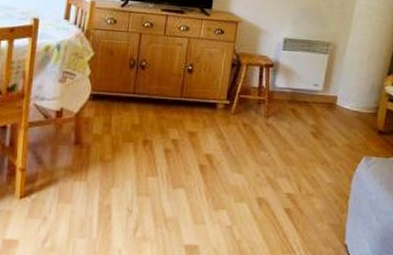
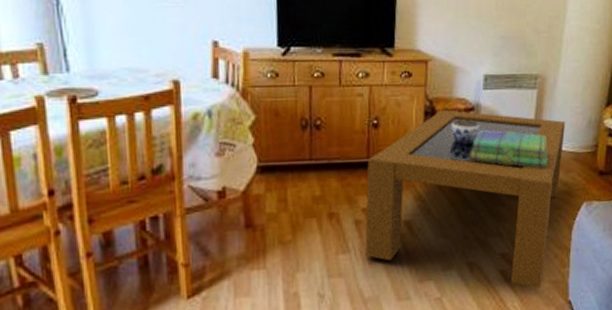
coffee table: none [170,63,352,230] -> present [365,109,566,289]
jar: none [252,73,277,94] -> present [450,119,479,144]
stack of books: none [266,83,334,123] -> present [470,129,548,169]

